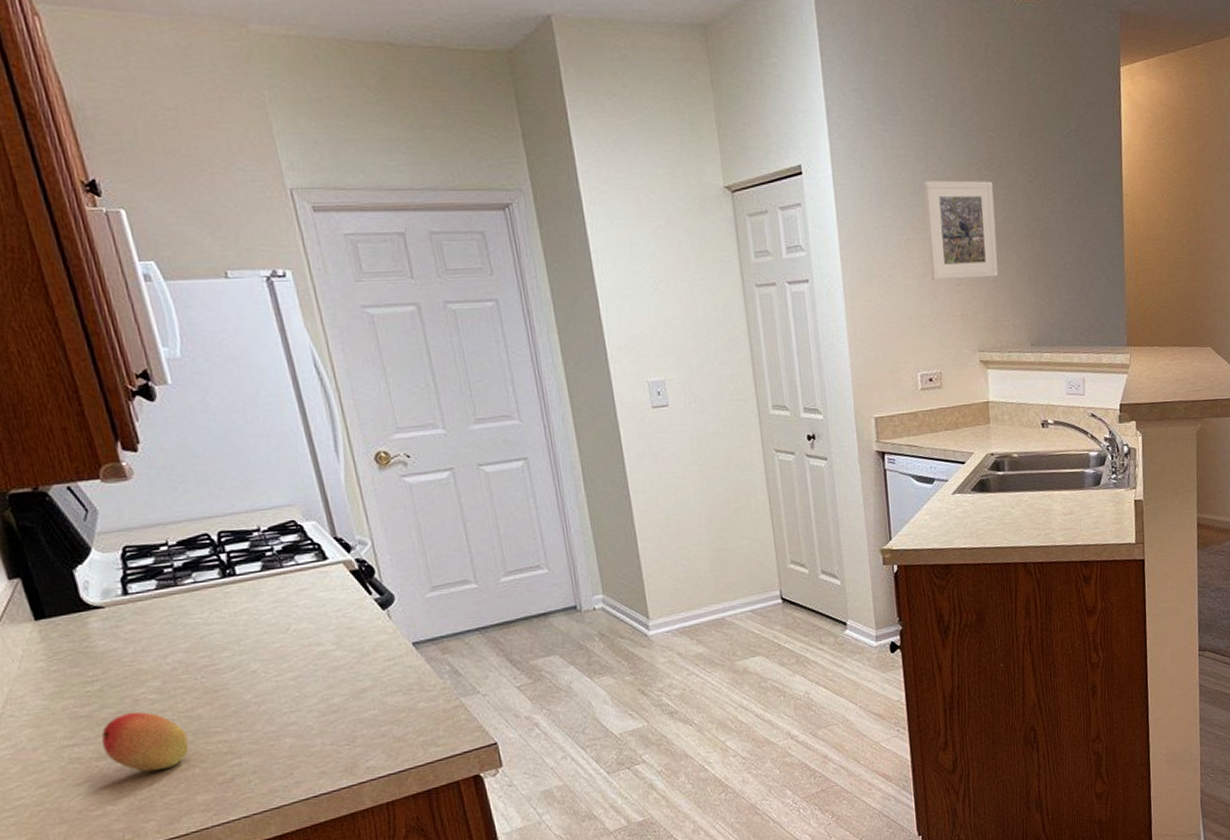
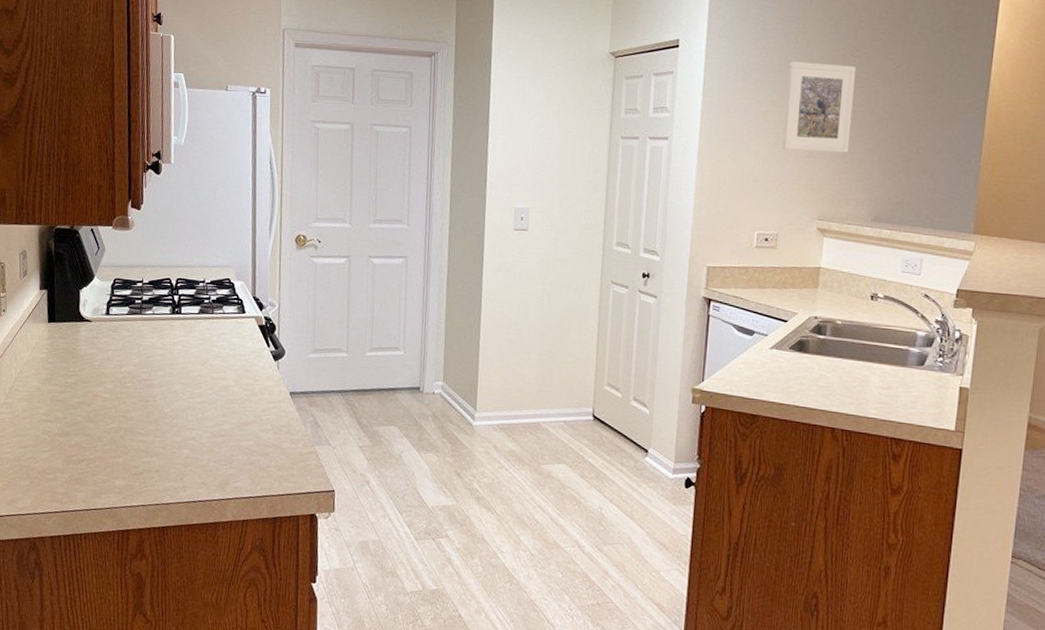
fruit: present [101,711,189,772] -> none [66,404,121,454]

